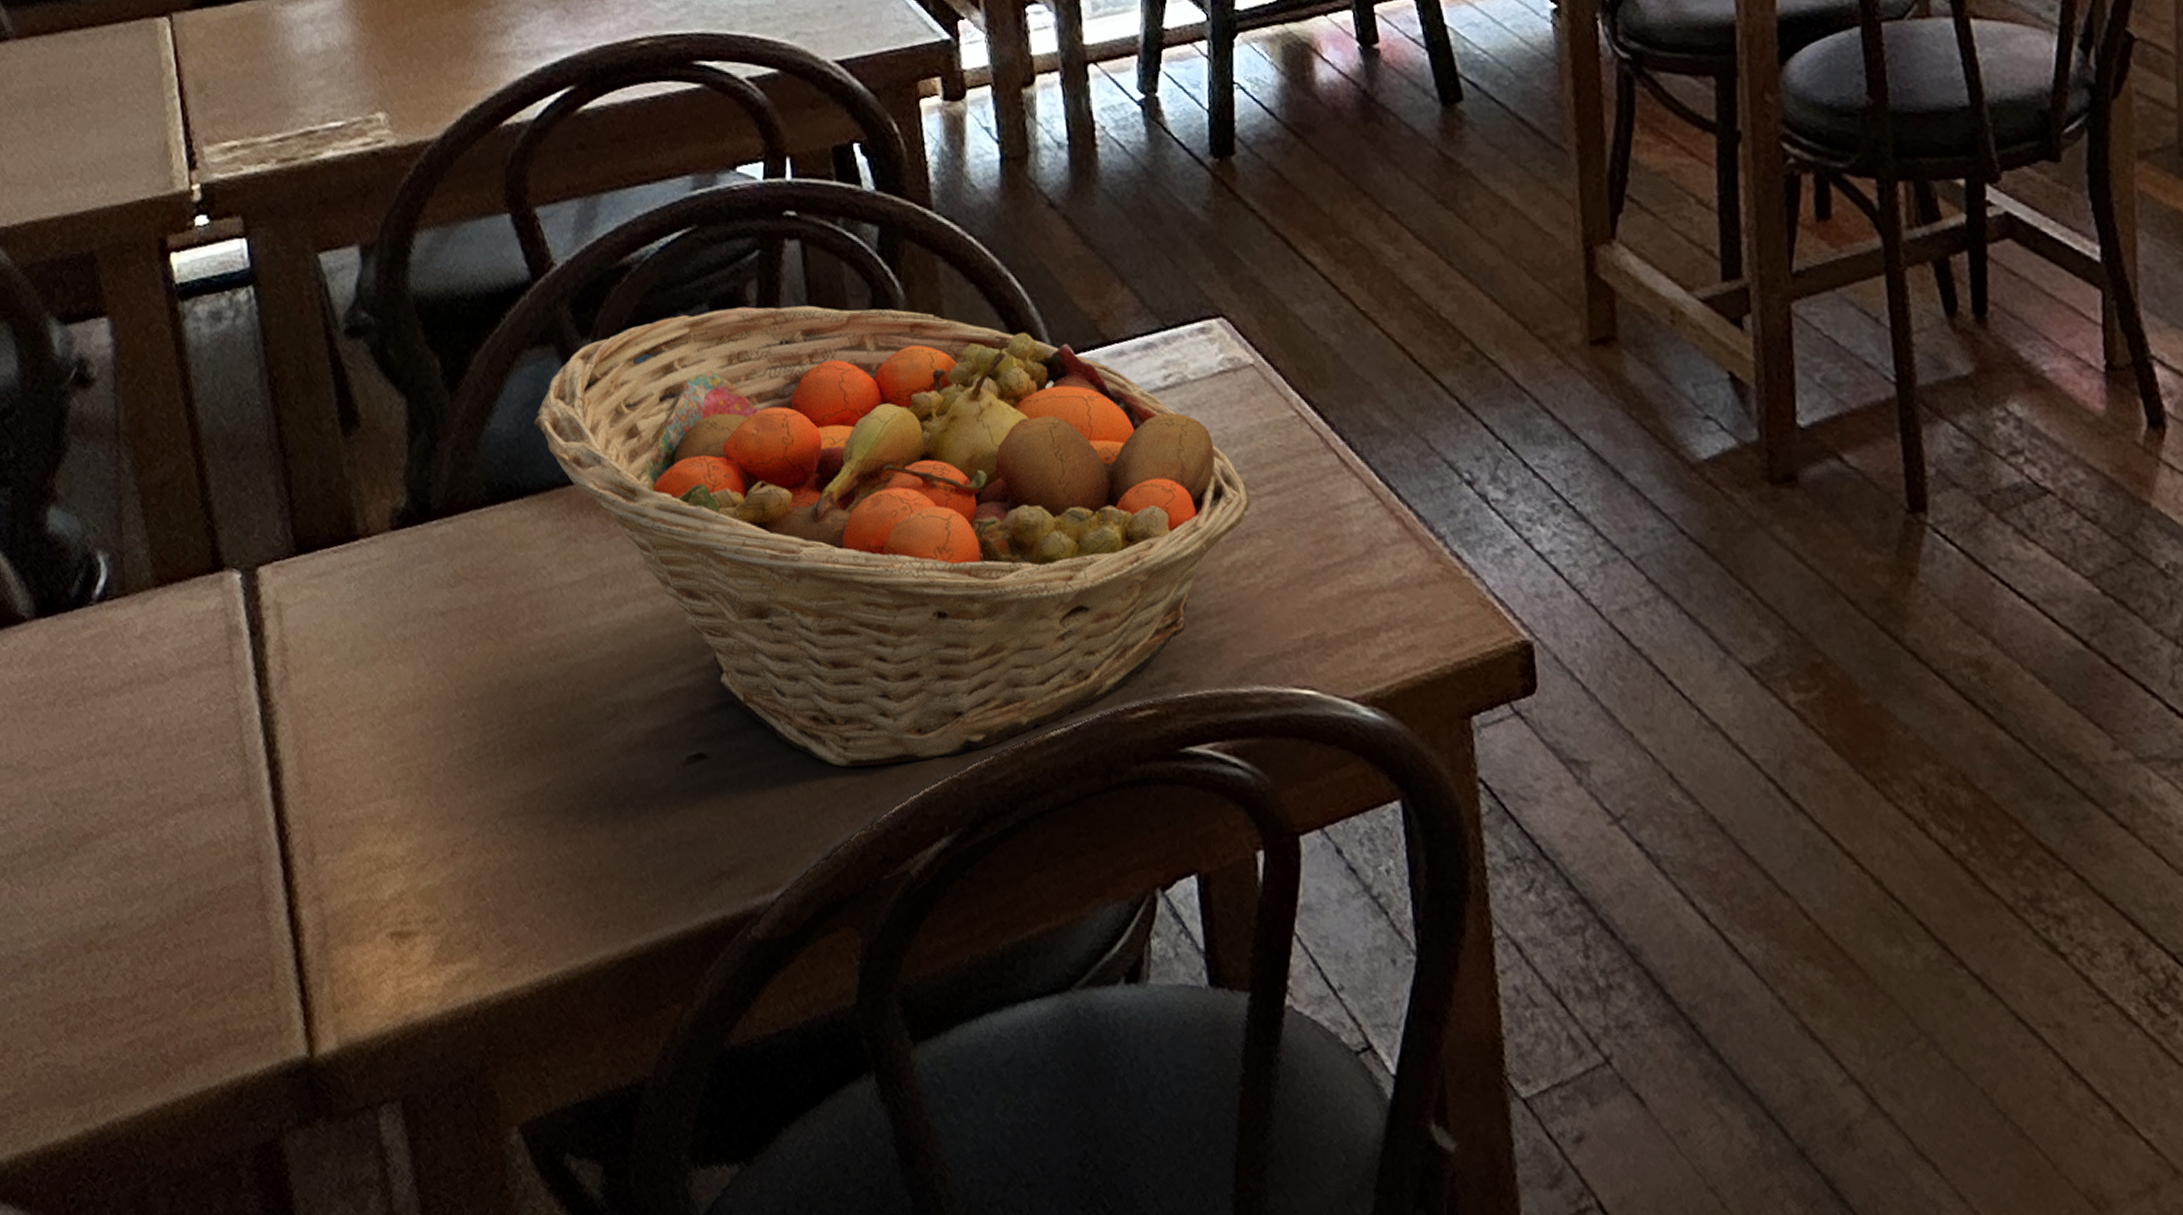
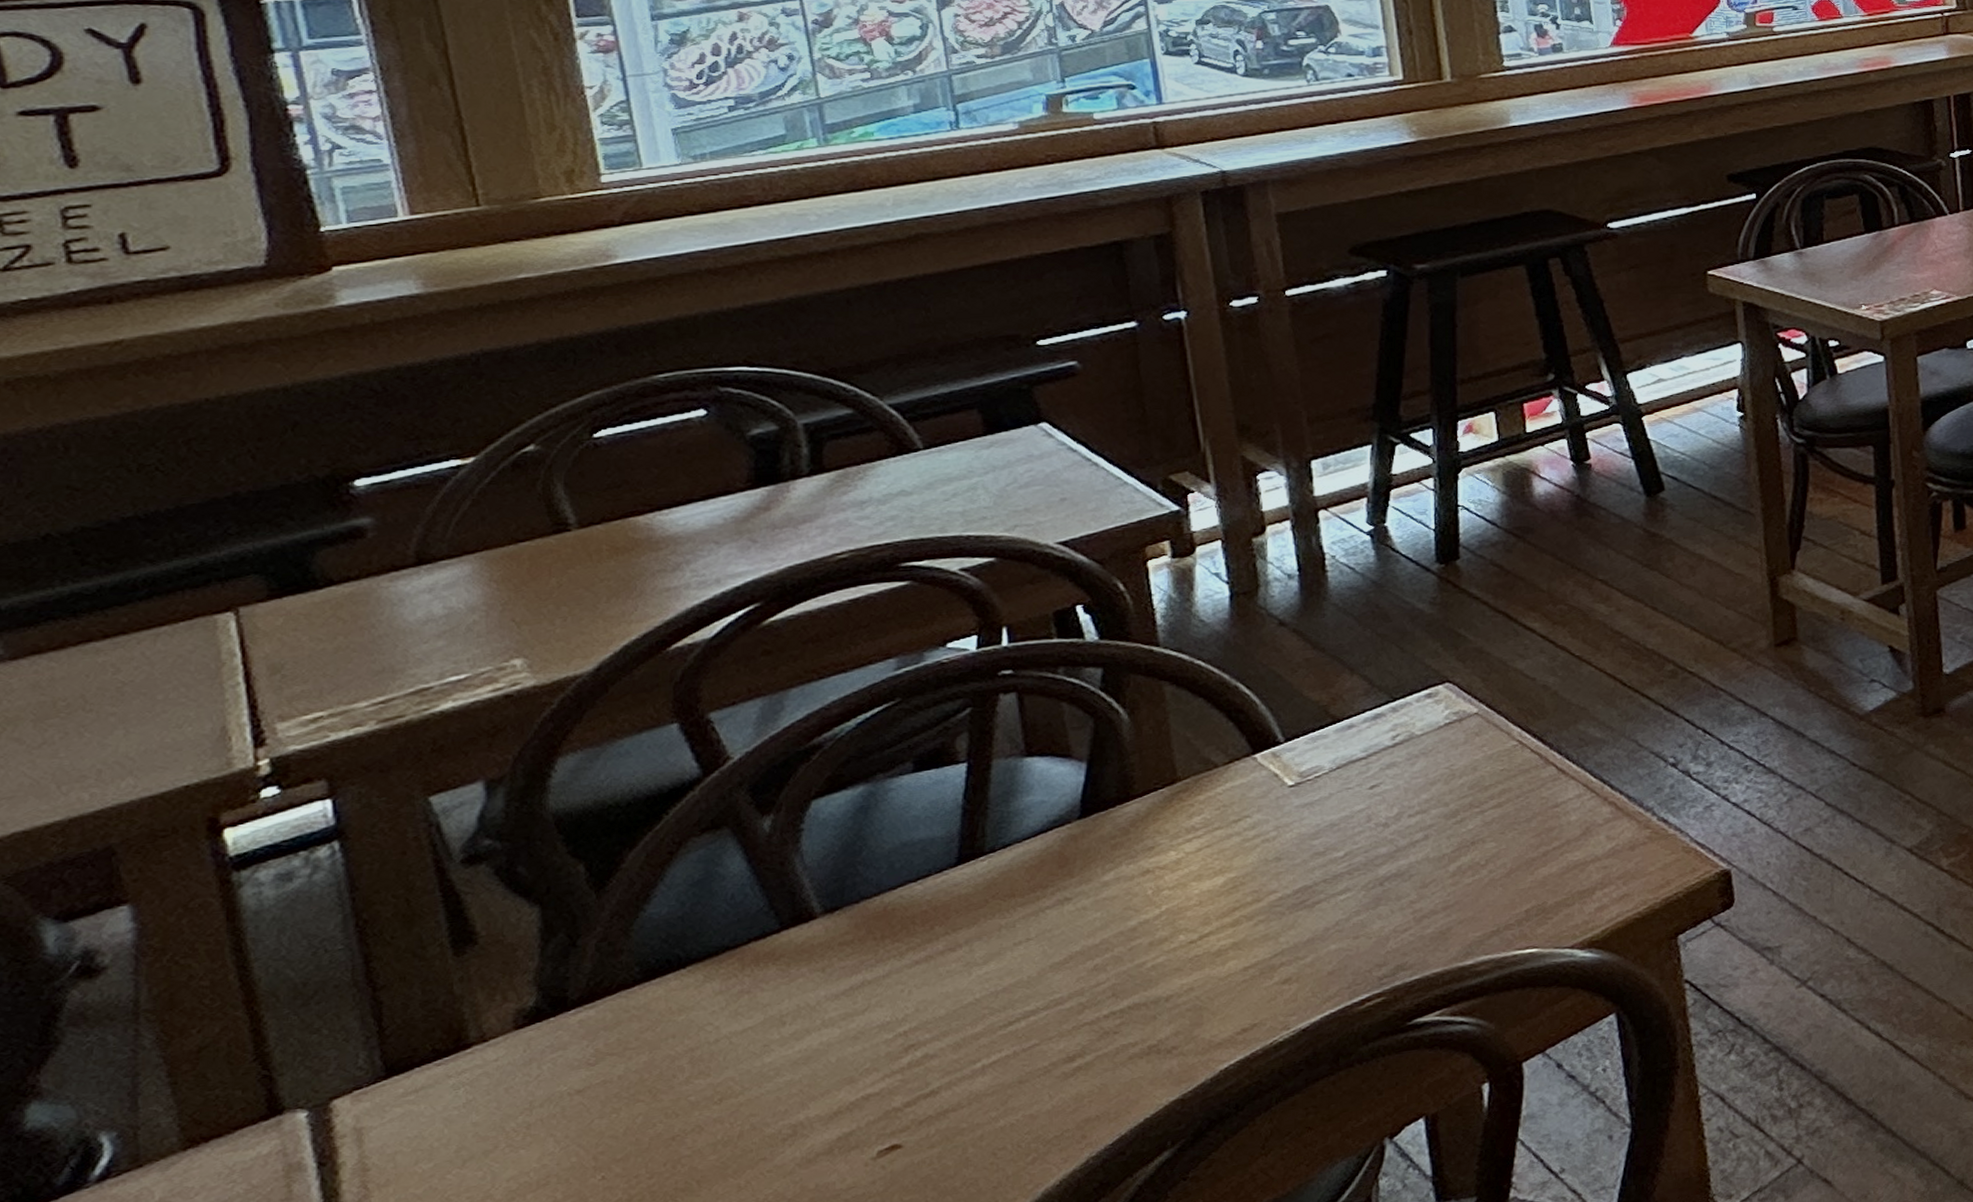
fruit basket: present [533,305,1251,768] -> none [700,727,1475,1120]

